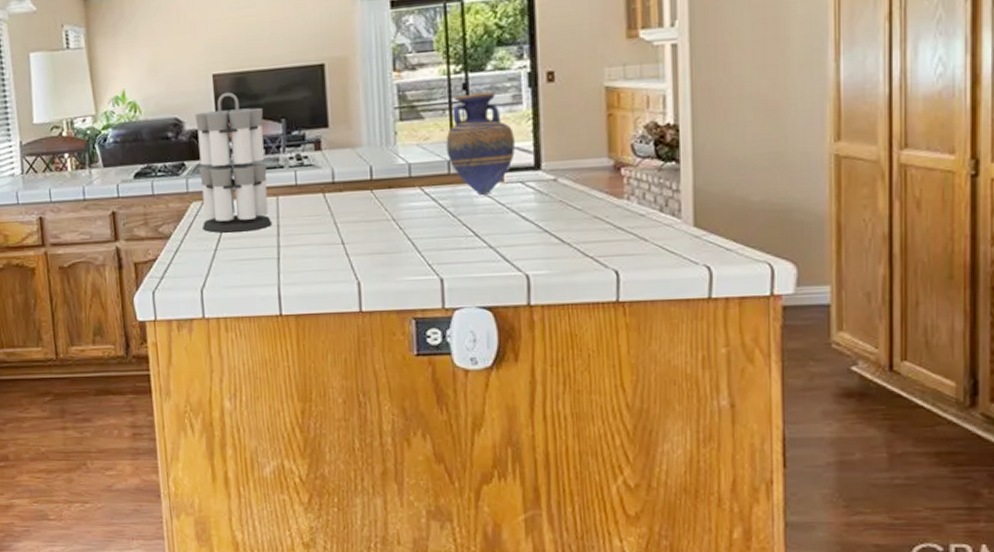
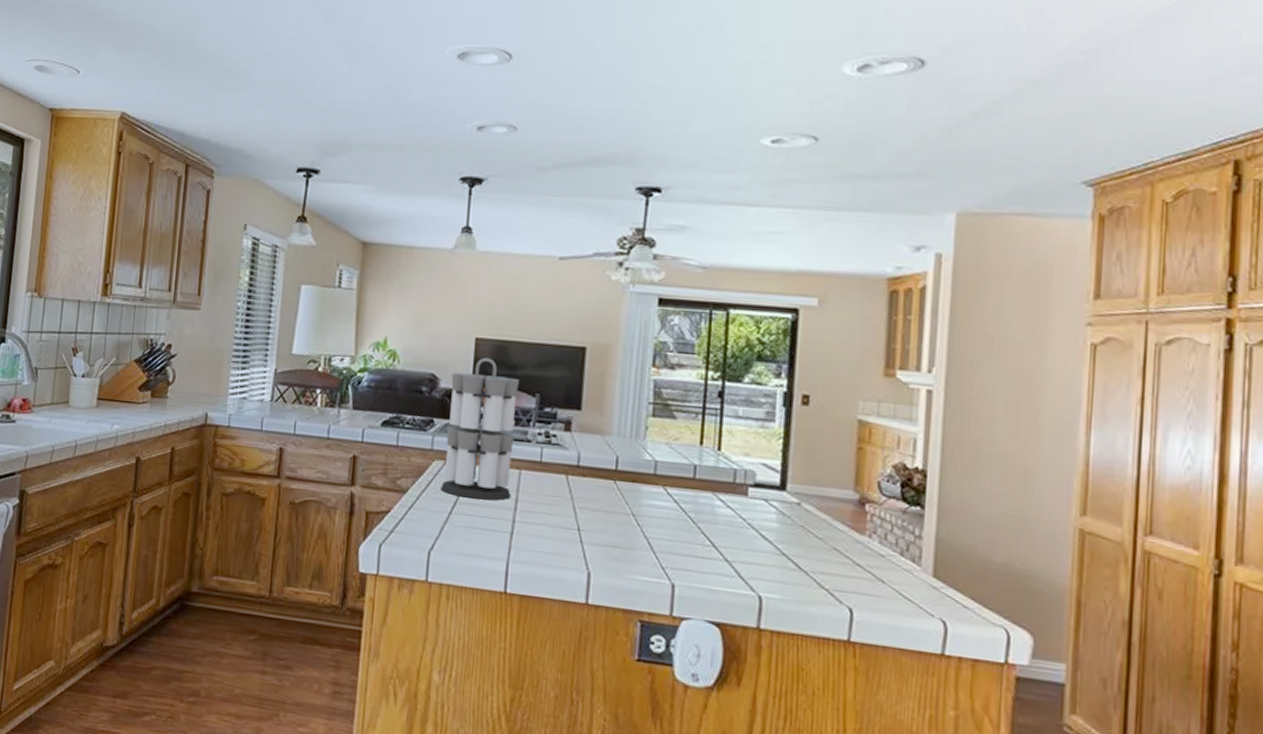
vase: present [445,92,515,195] -> none [694,401,763,506]

